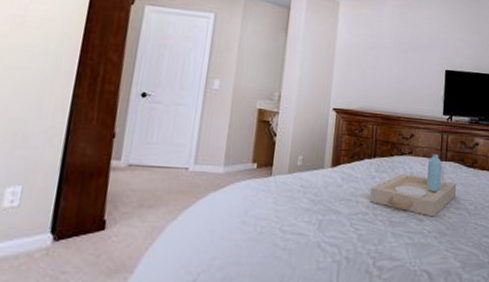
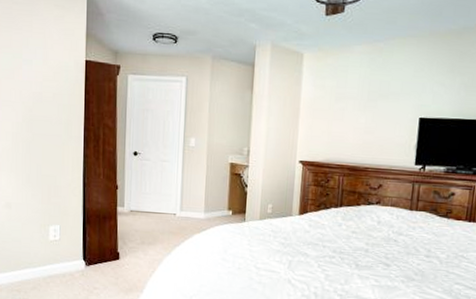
serving tray: present [369,154,457,217] -> none [336,204,428,263]

